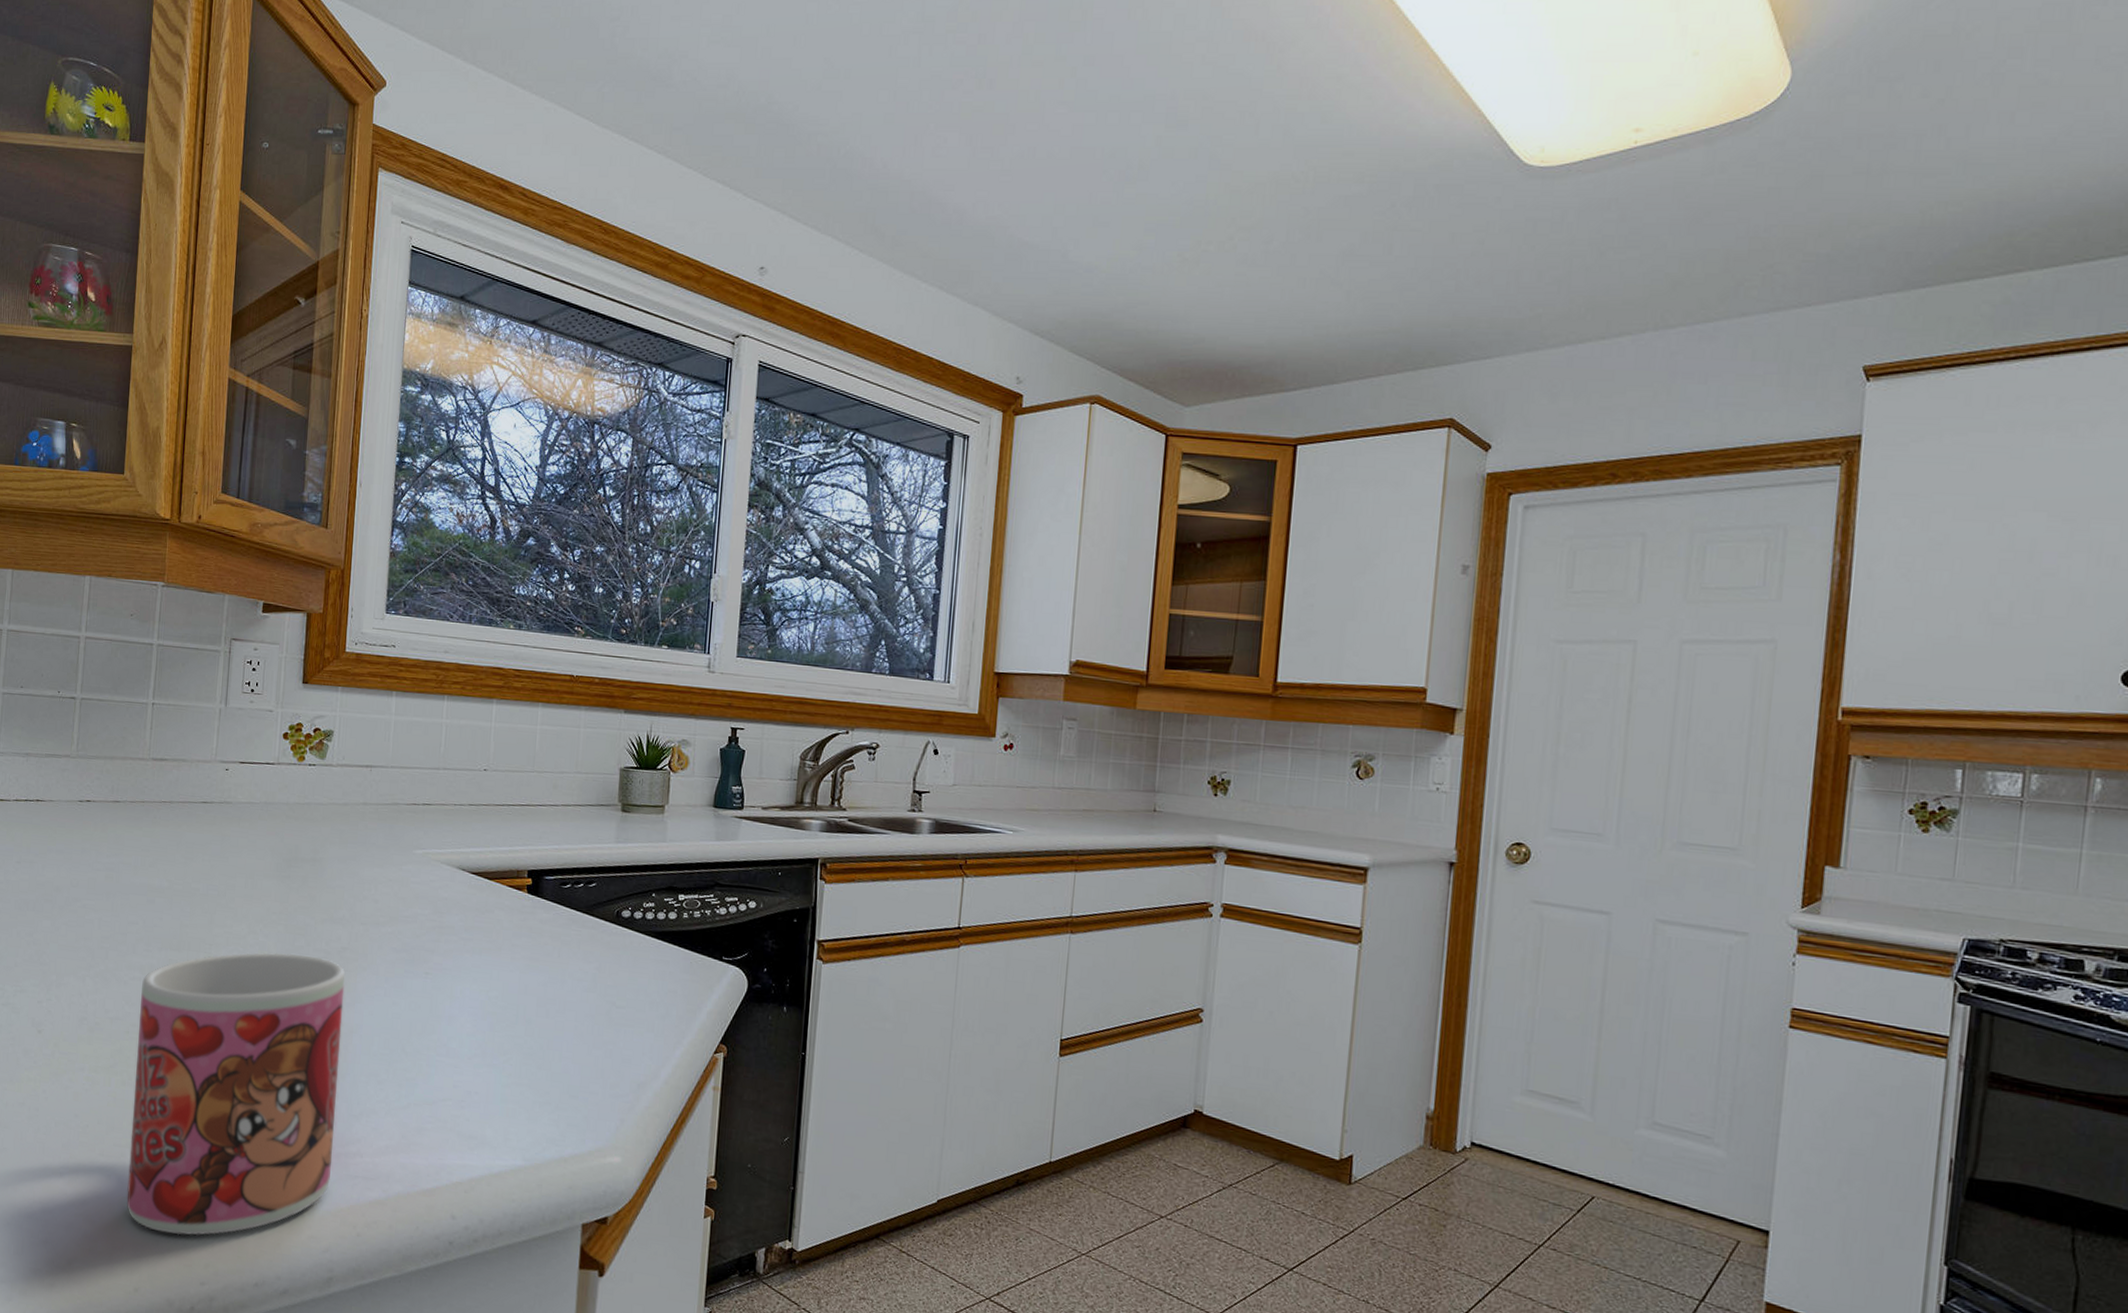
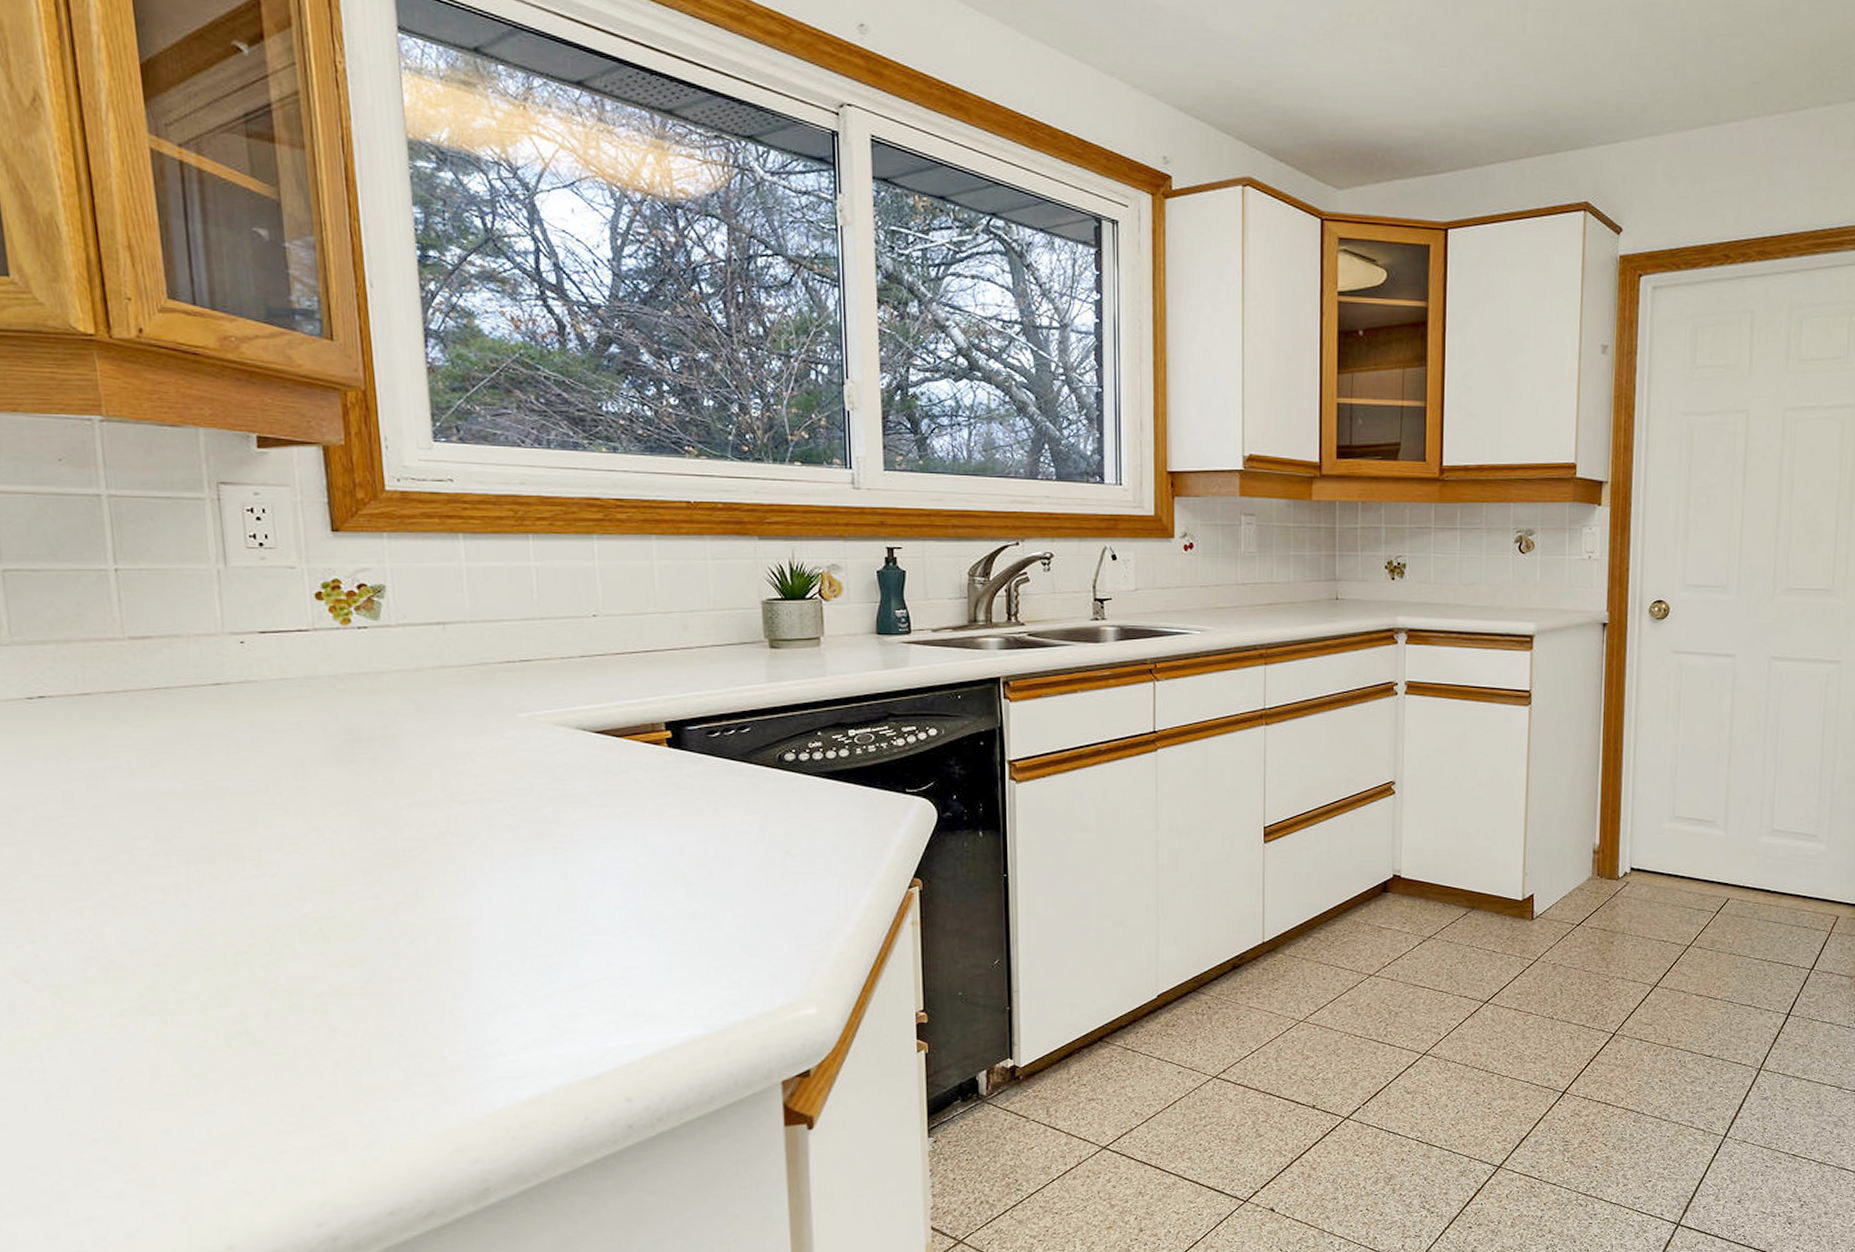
mug: present [126,952,346,1236] -> none [168,846,469,1180]

